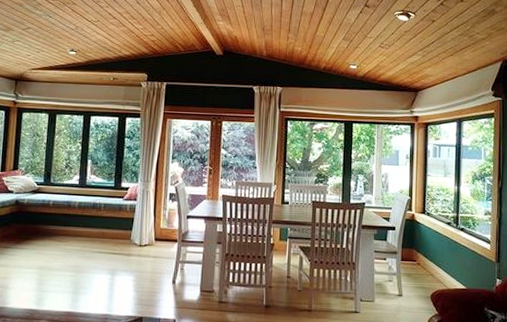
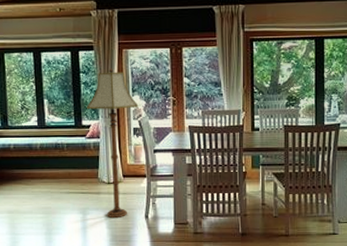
floor lamp: none [128,135,177,281] -> present [87,68,139,218]

